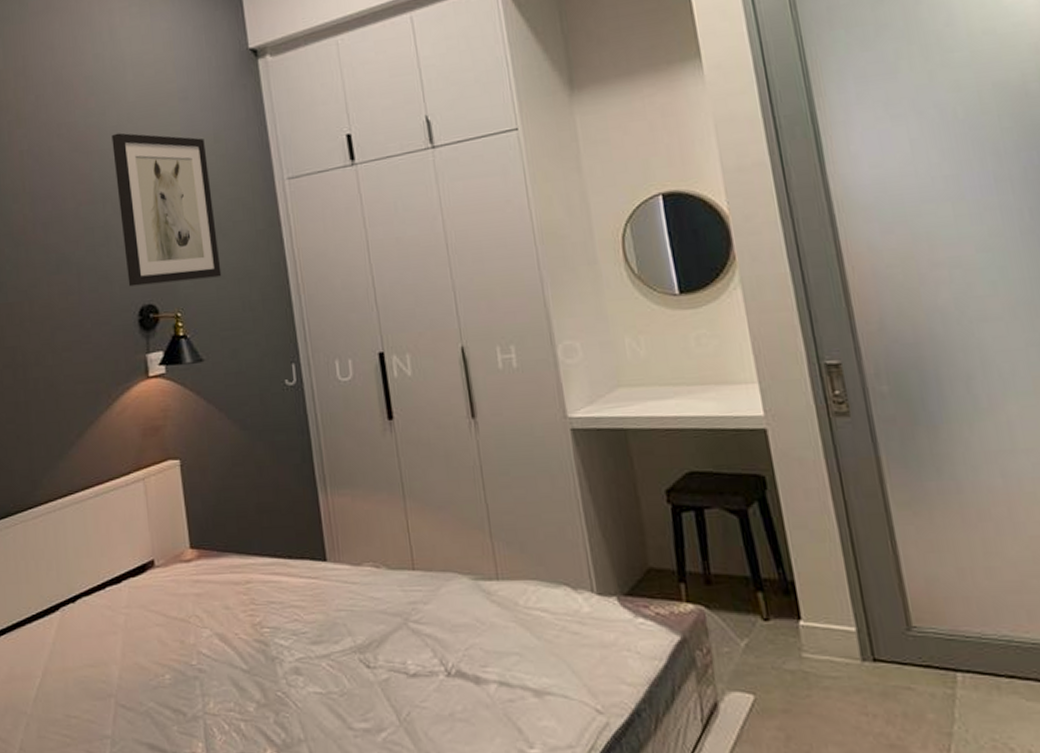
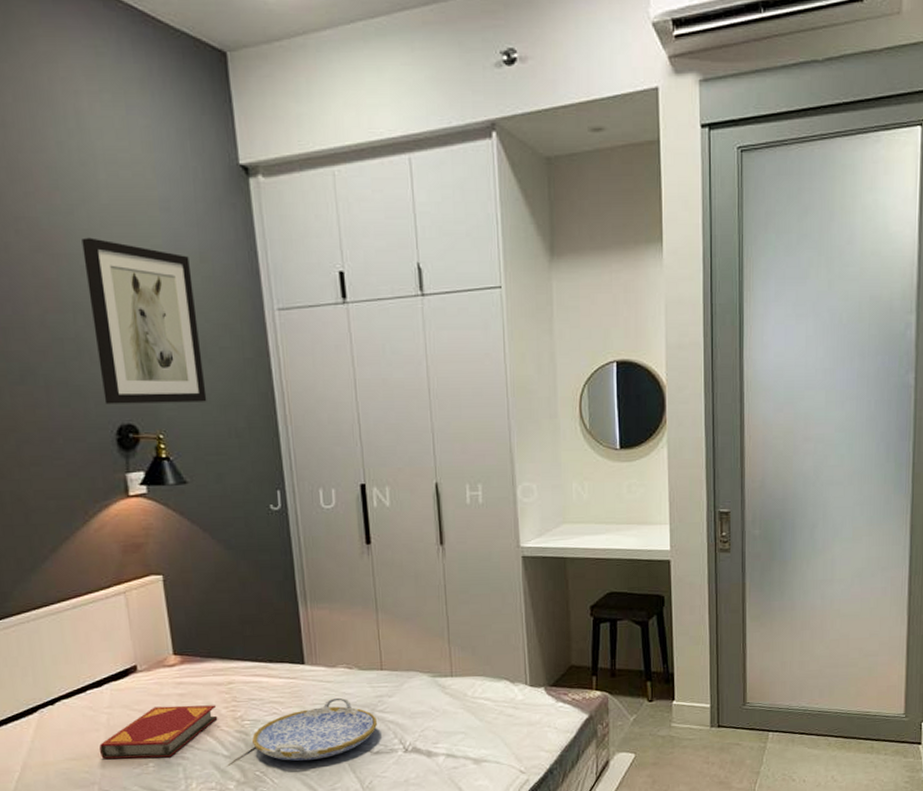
hardback book: none [116,607,236,669] -> present [99,705,218,759]
serving tray: none [271,603,413,680] -> present [251,697,378,761]

